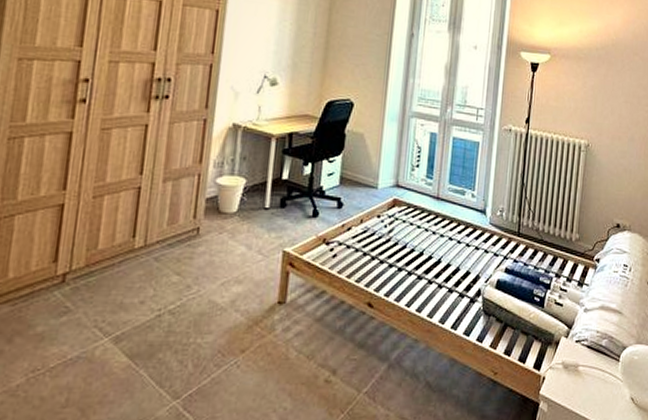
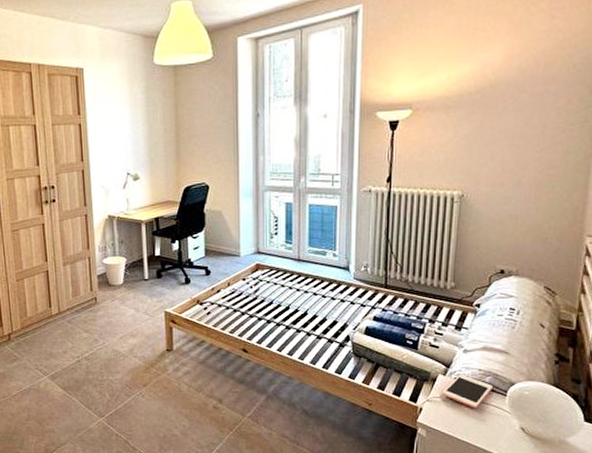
cell phone: none [563,336,608,376] -> present [441,374,493,408]

